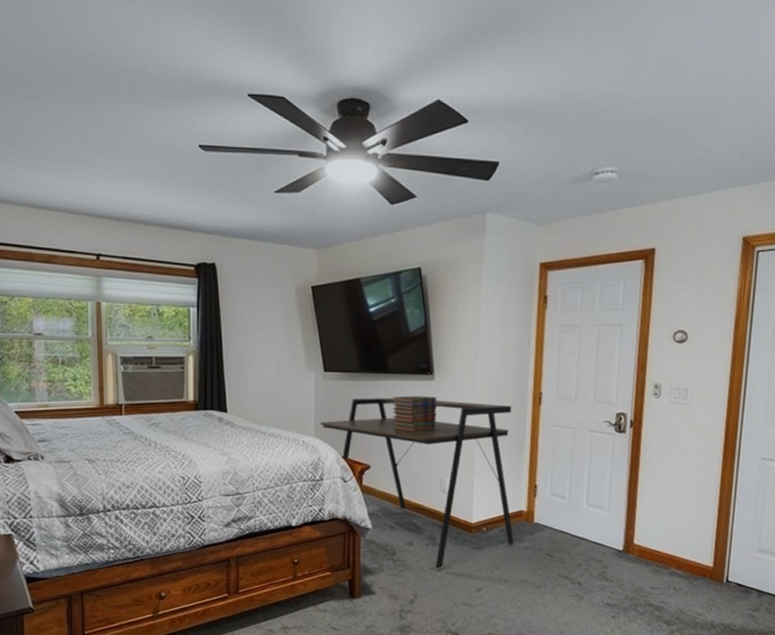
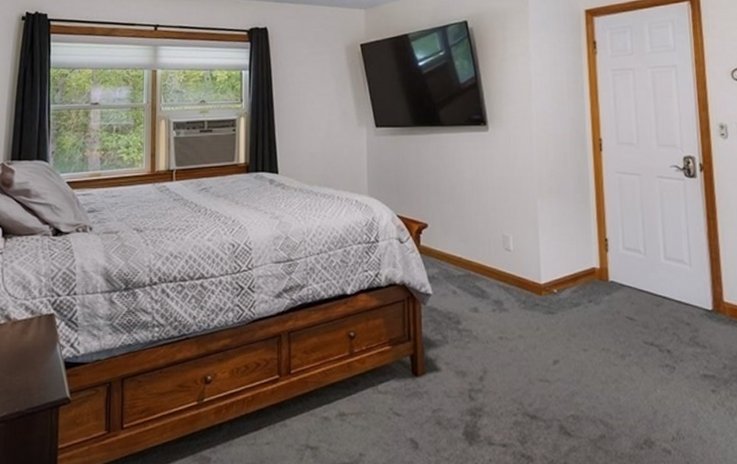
desk: present [320,397,515,569] -> none [373,150,590,338]
book stack: present [392,395,437,432] -> none [447,147,494,186]

